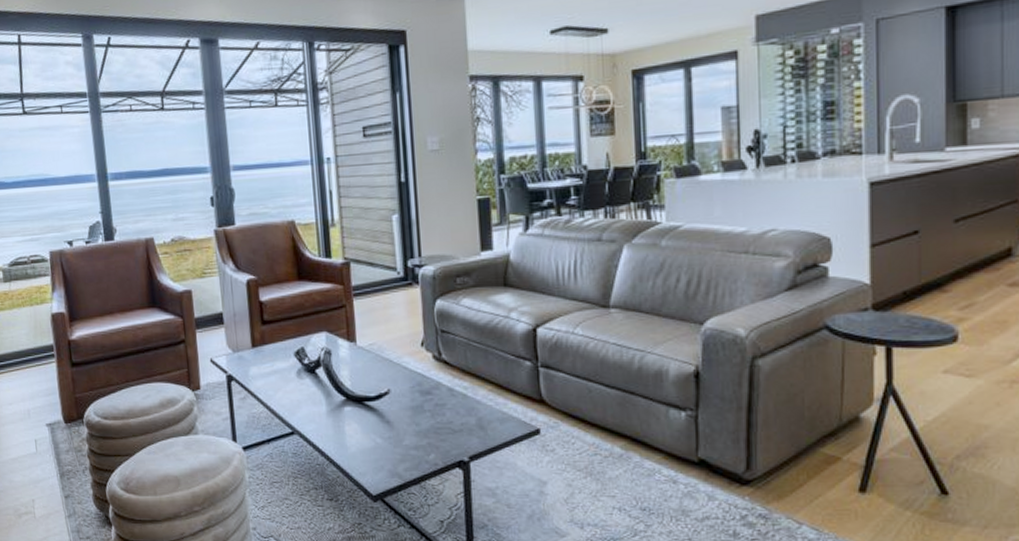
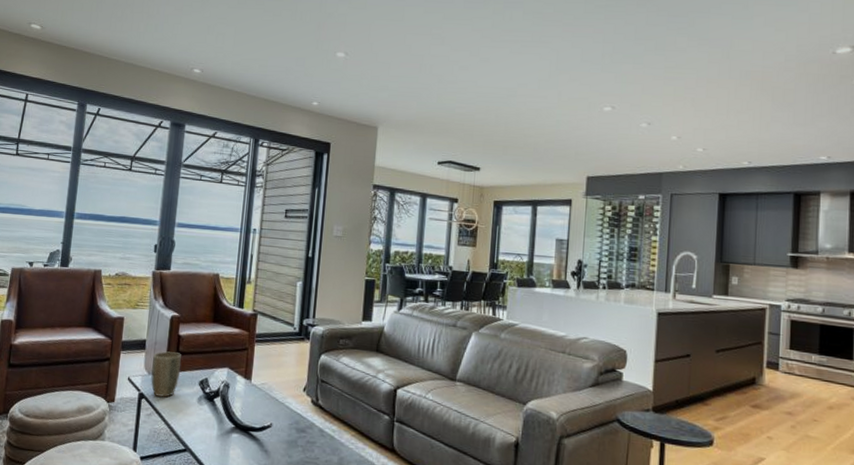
plant pot: none [235,322,271,376] -> present [151,351,182,397]

